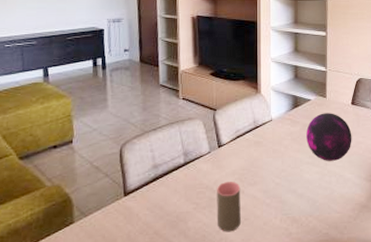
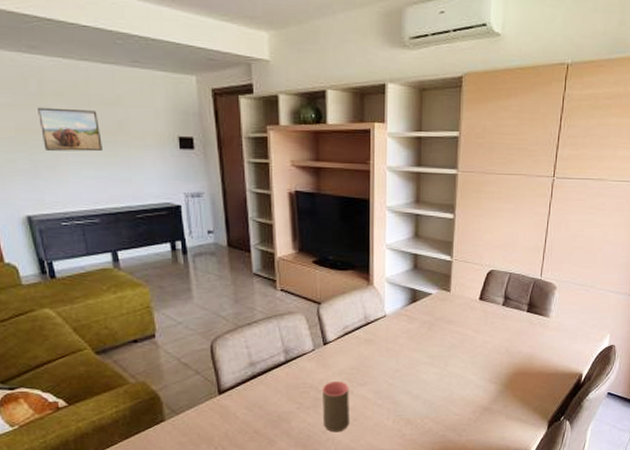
decorative orb: present [306,113,352,161] -> none [425,309,478,361]

